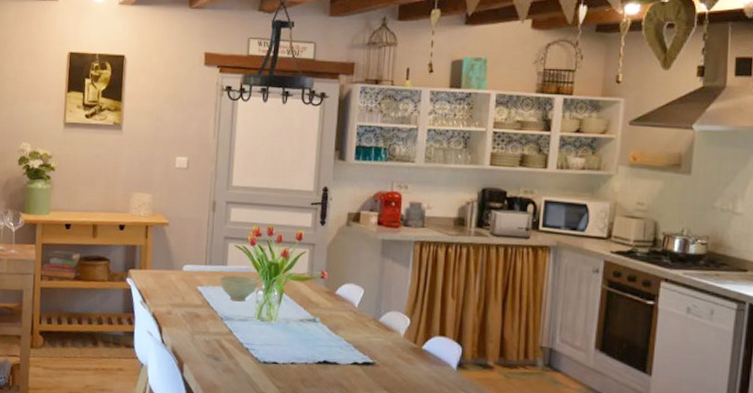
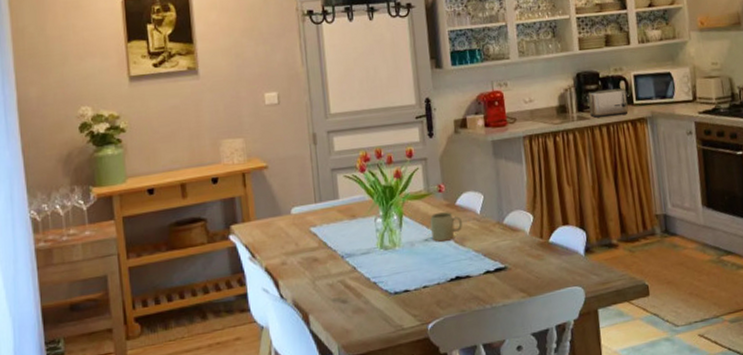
books: present [40,250,80,279] -> none [124,218,173,254]
bowl: present [219,275,260,302] -> none [332,206,376,235]
mug: none [307,297,339,326] -> present [429,212,462,242]
jar: present [403,200,427,229] -> none [507,96,530,125]

